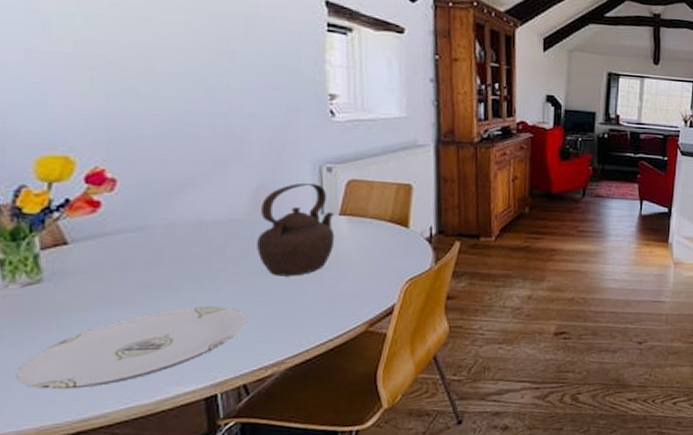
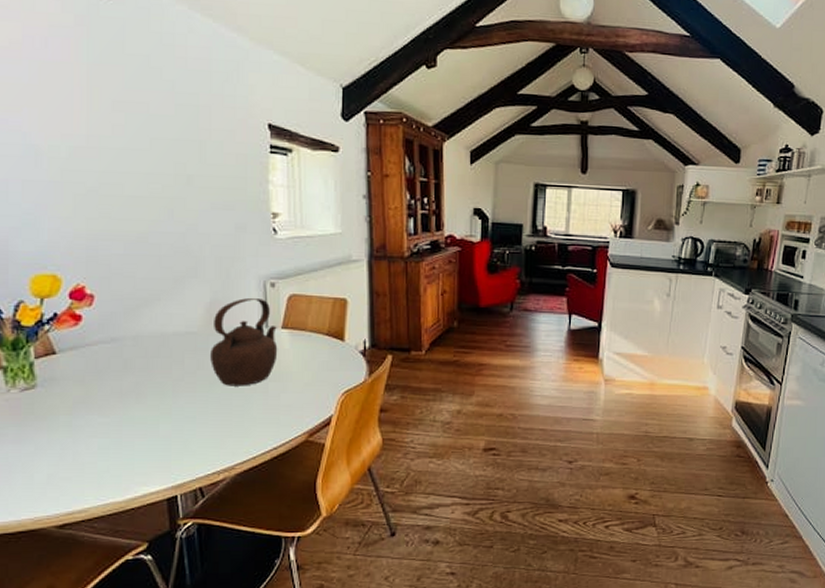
plate: present [16,306,247,390] -> none [17,413,202,485]

